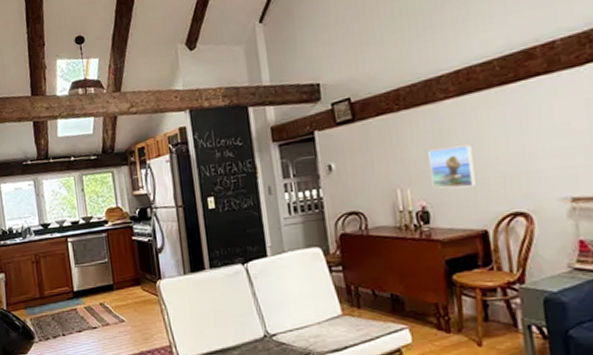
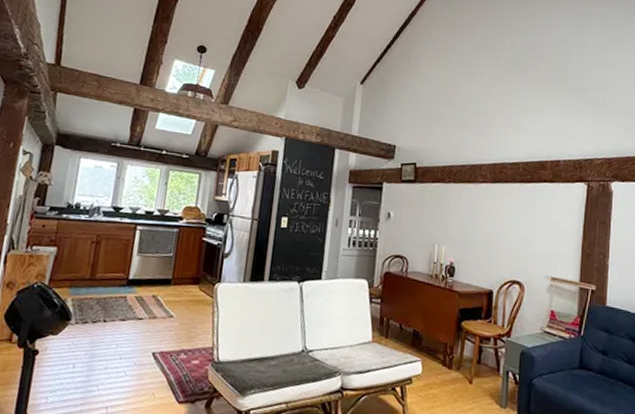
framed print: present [428,144,477,189] -> none [461,218,495,254]

